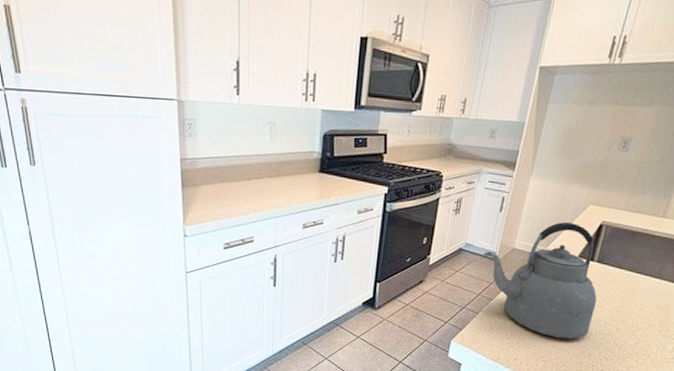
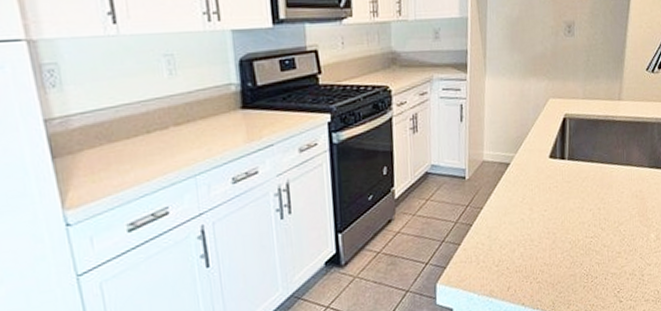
kettle: present [483,221,597,339] -> none [452,120,577,253]

